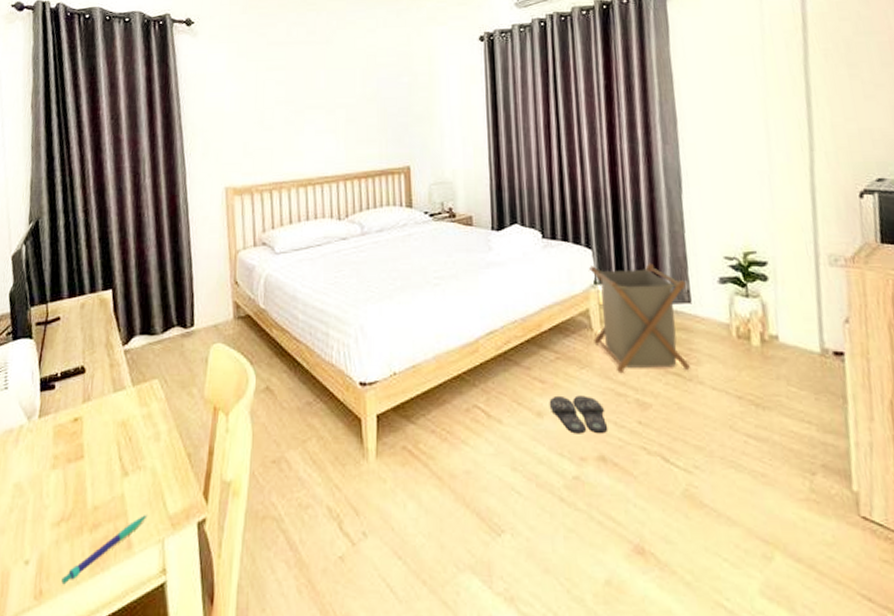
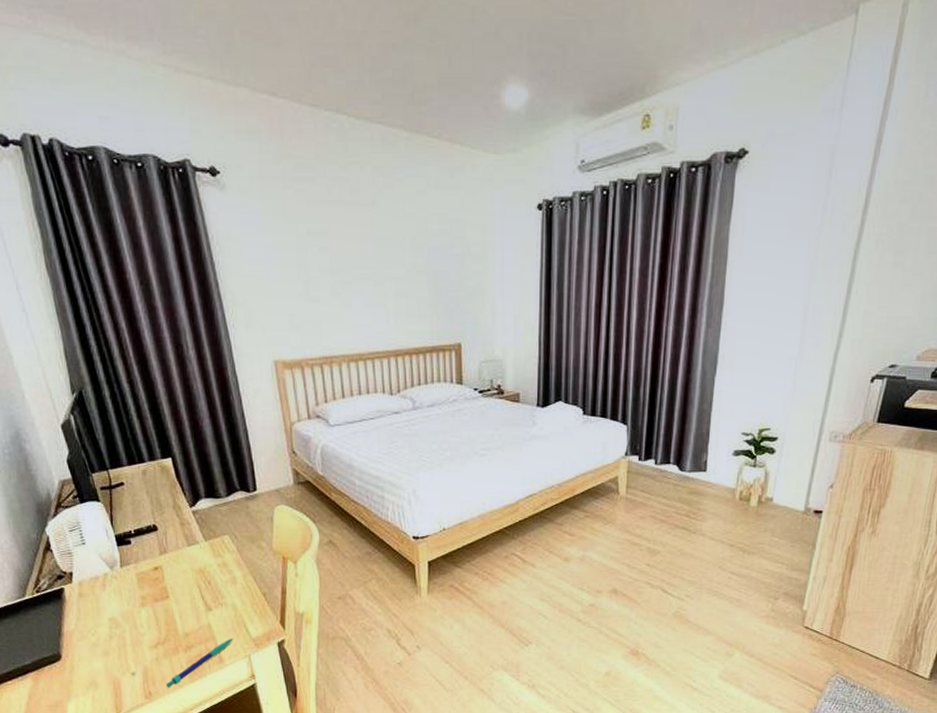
slippers: present [549,395,607,434] -> none [575,545,621,574]
laundry basket: present [589,263,690,372] -> none [619,437,704,527]

